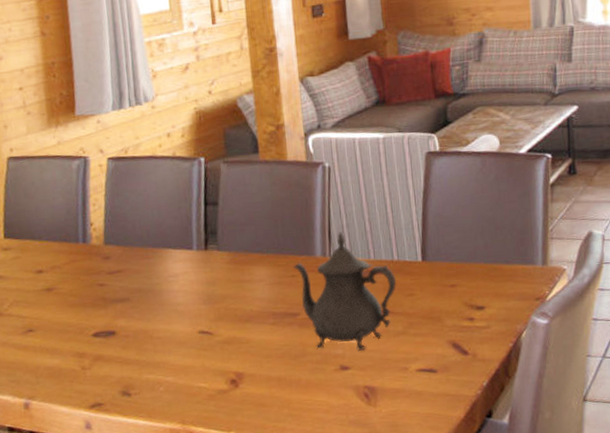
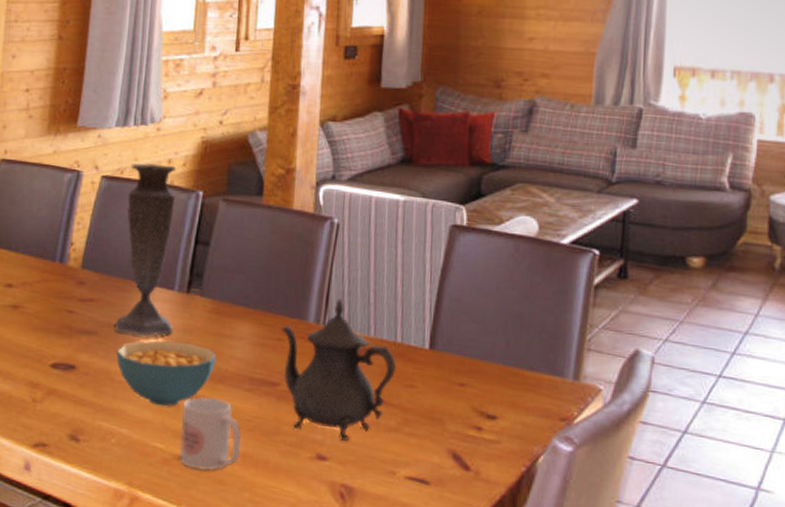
vase: none [133,138,198,296] -> present [115,163,177,337]
cereal bowl: none [150,293,241,352] -> present [116,340,216,407]
mug: none [217,336,275,399] -> present [179,396,241,471]

